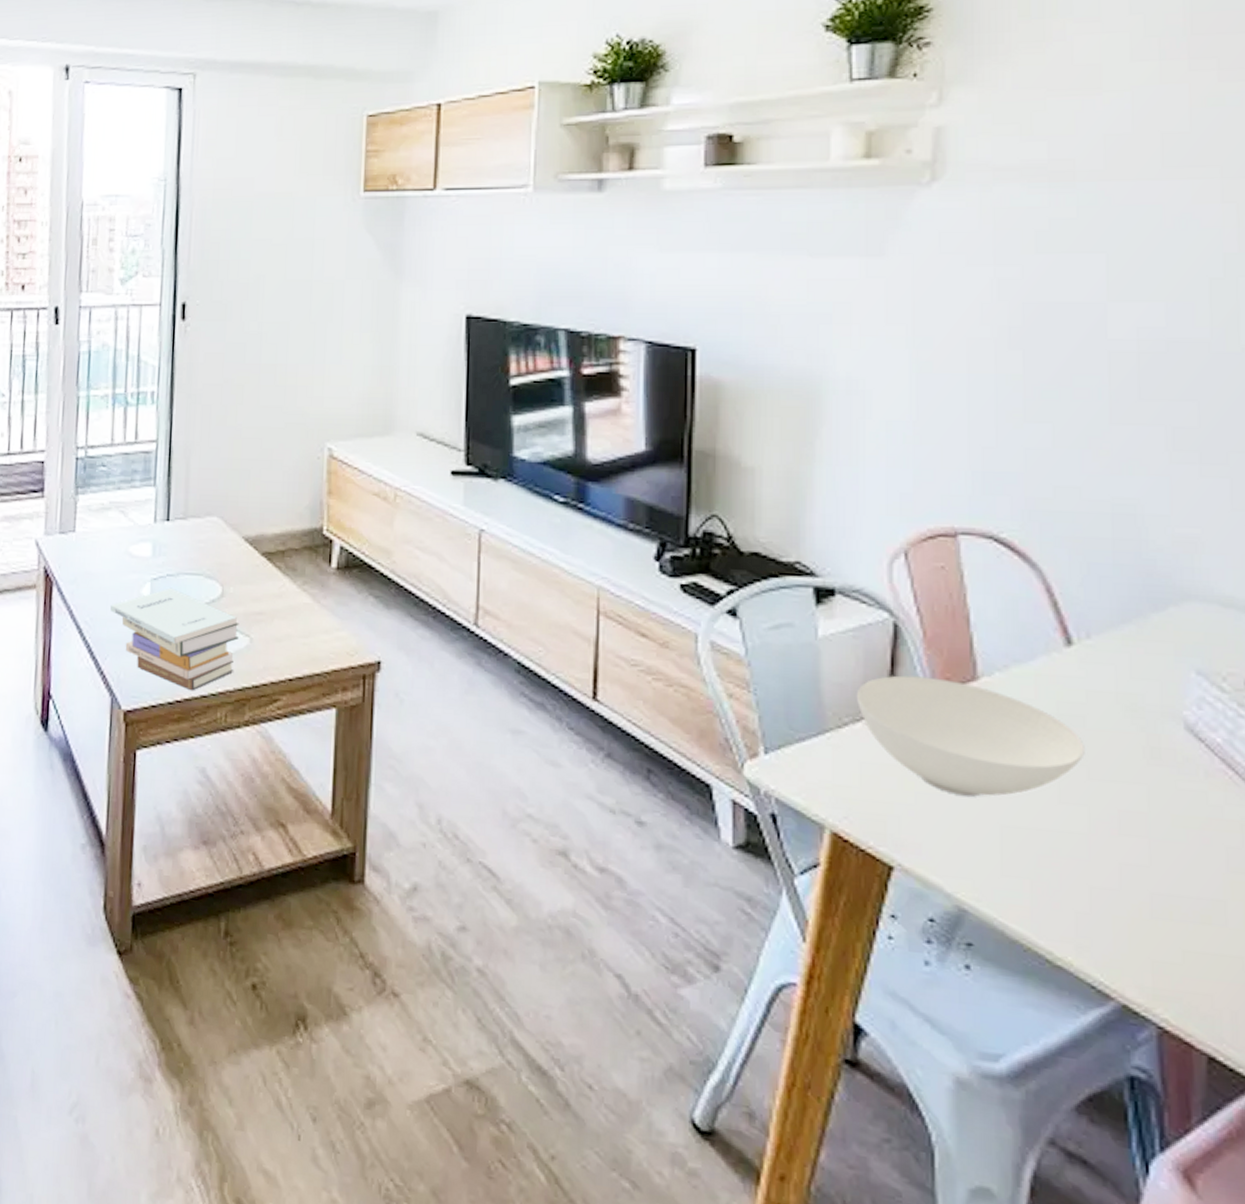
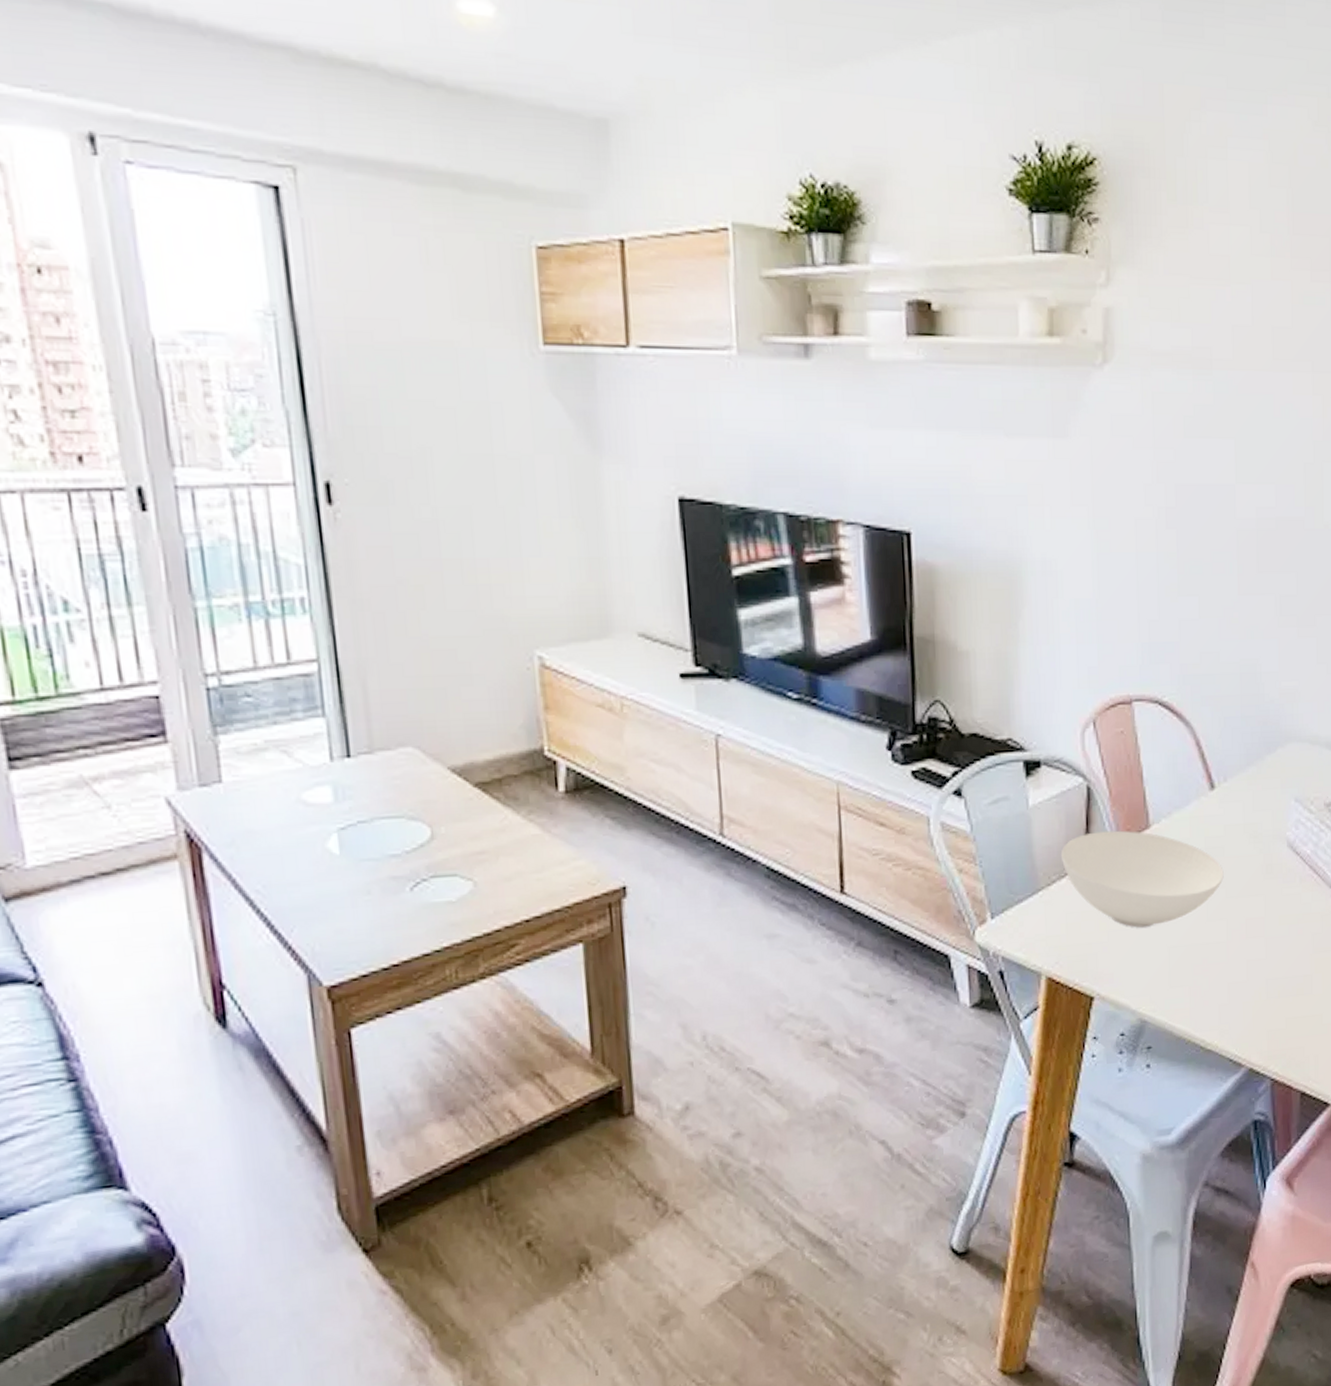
books: present [110,587,239,691] -> none [288,836,460,951]

